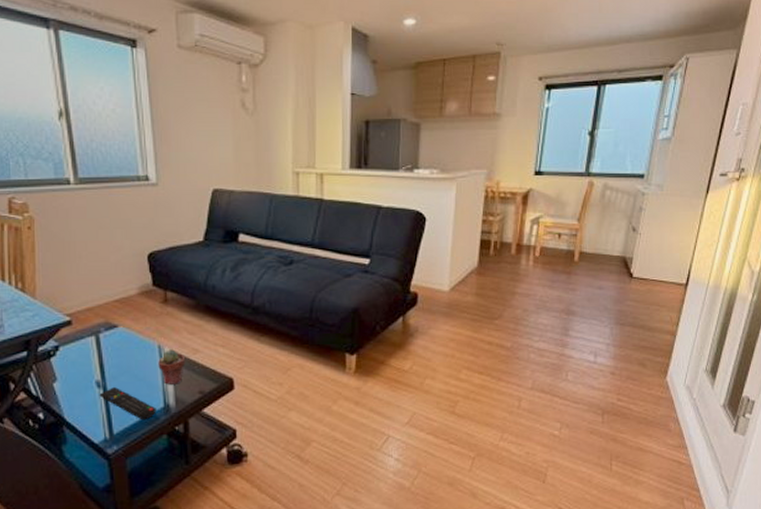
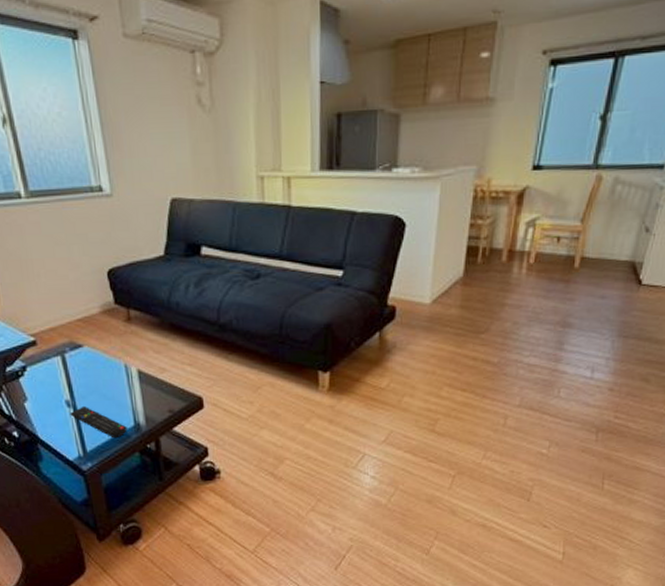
potted succulent: present [158,349,186,385] -> none [125,369,154,404]

